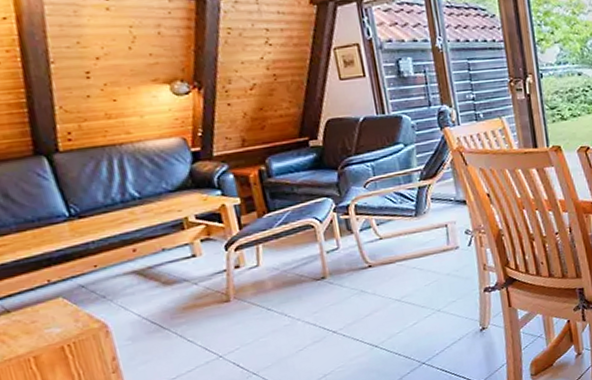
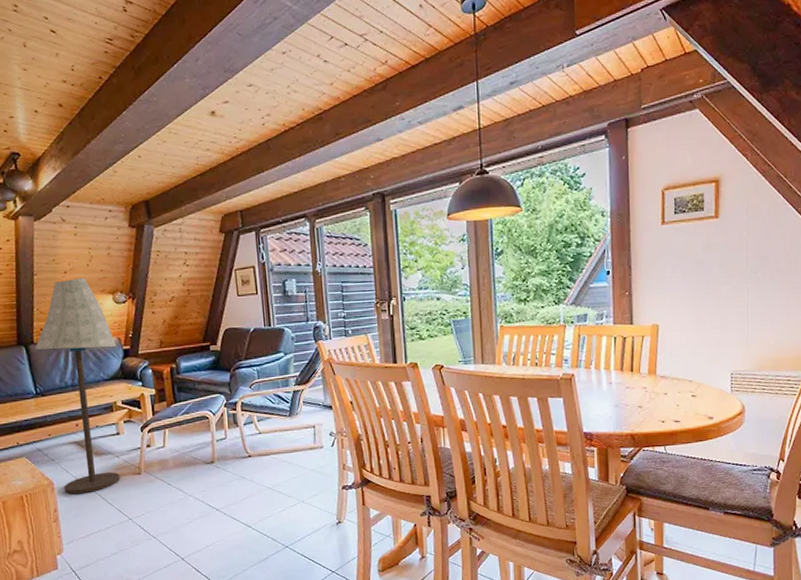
floor lamp: none [62,64,202,337] -> present [35,277,121,495]

